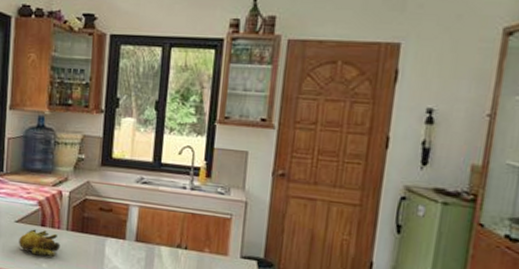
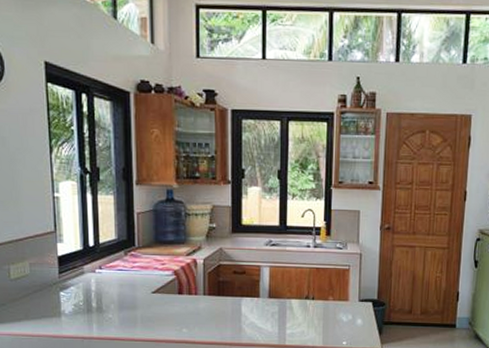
banana bunch: present [18,229,60,258] -> none [157,298,199,322]

